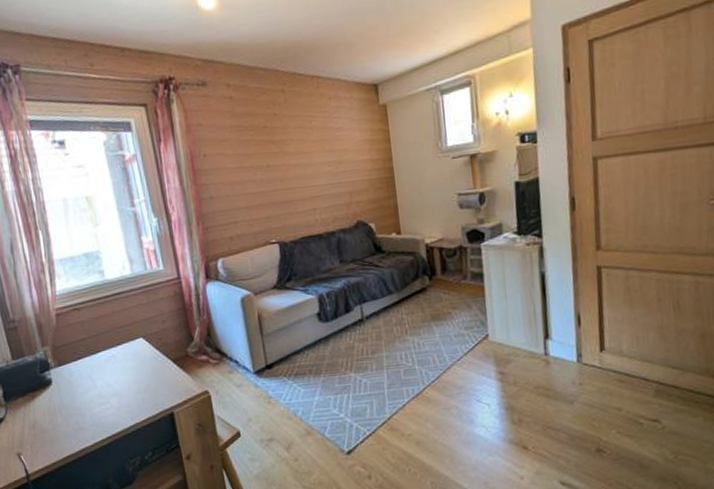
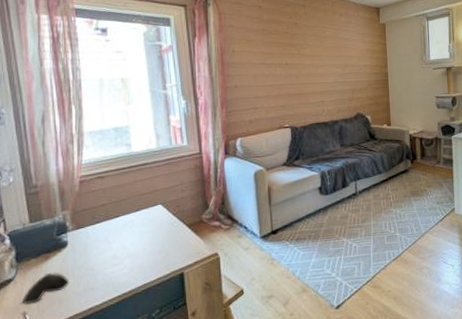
computer mouse: none [14,411,59,445] -> present [21,272,70,304]

